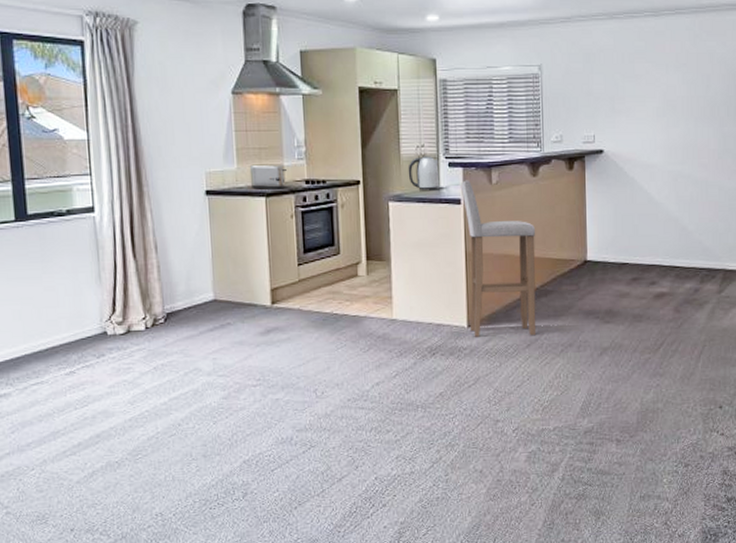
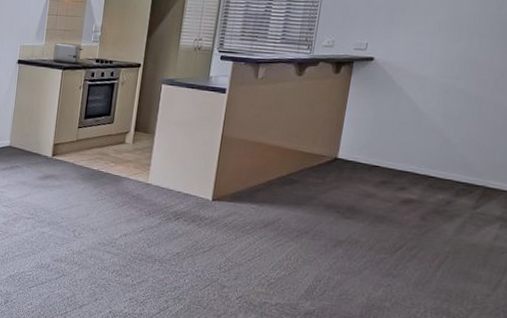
kettle: present [408,156,440,190] -> none [183,48,213,79]
bar stool: present [460,180,537,337] -> none [213,72,292,219]

